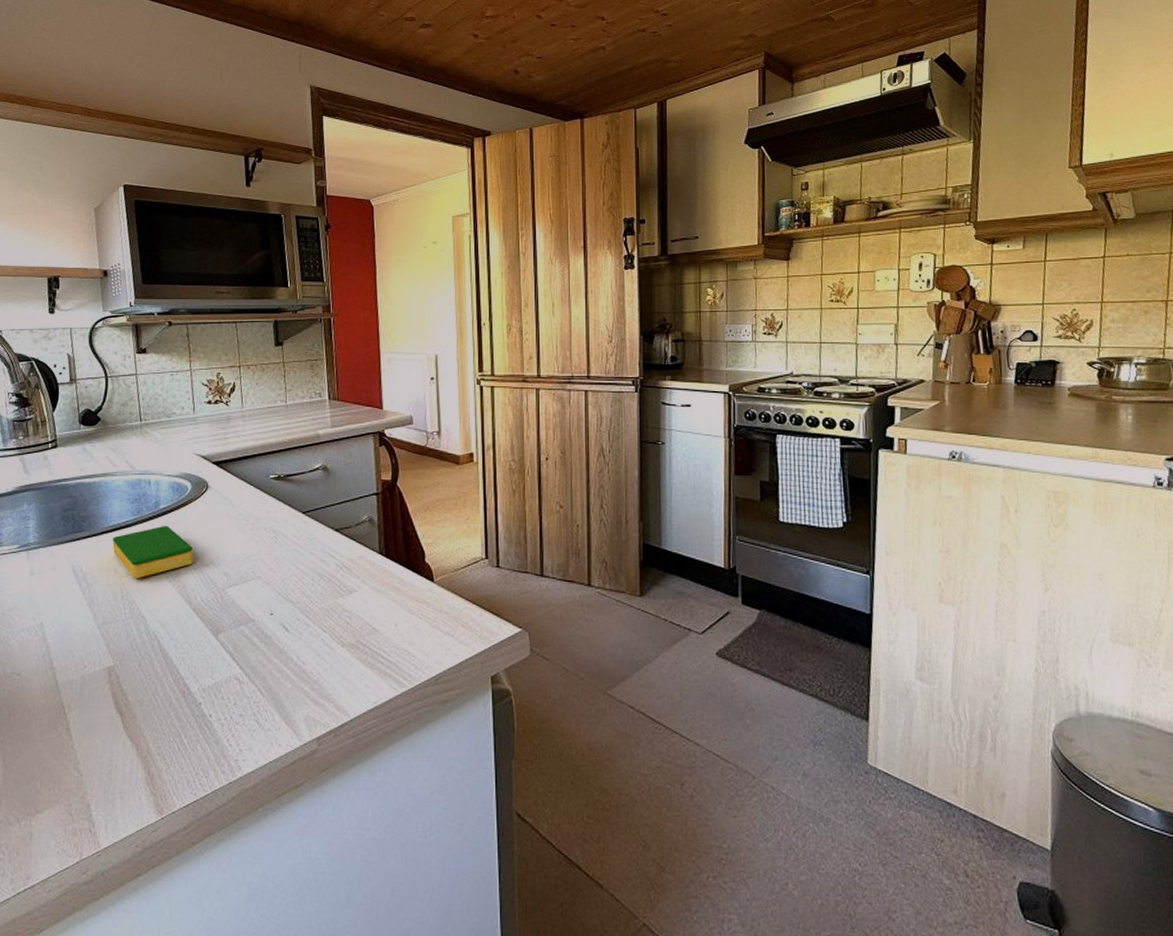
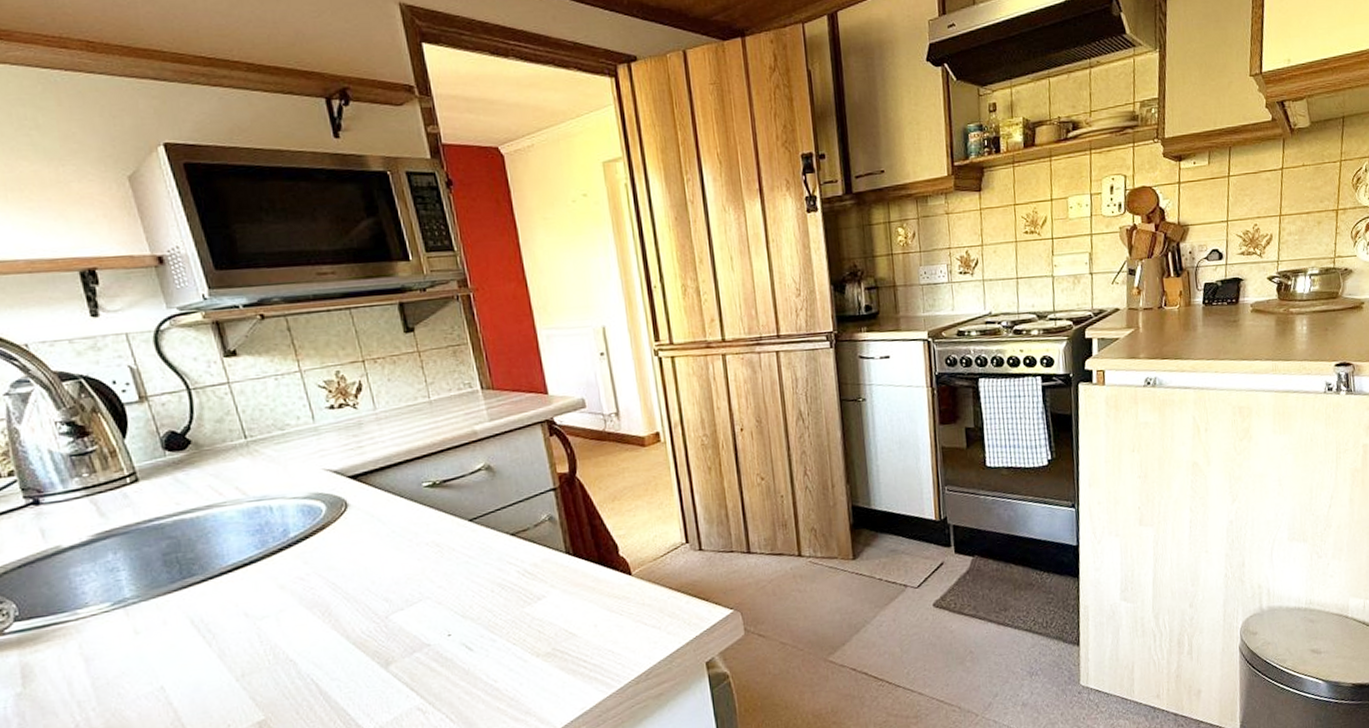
dish sponge: present [112,525,194,580] -> none [235,555,345,621]

